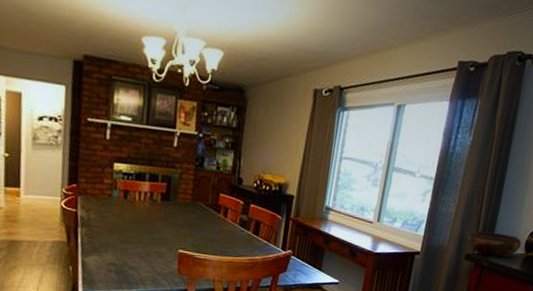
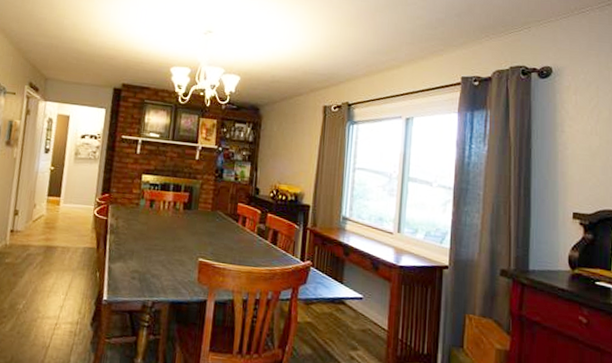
decorative bowl: present [468,231,521,258] -> none [500,244,563,275]

